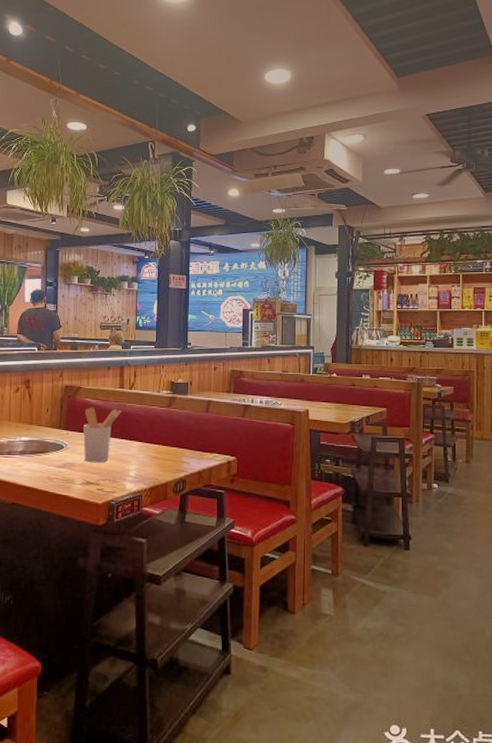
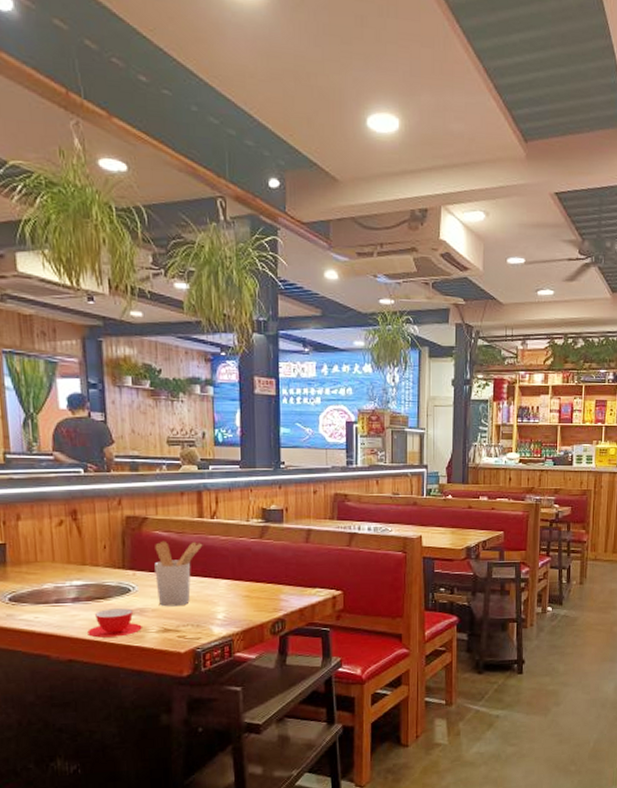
teacup: none [29,462,70,486] -> present [87,608,142,638]

